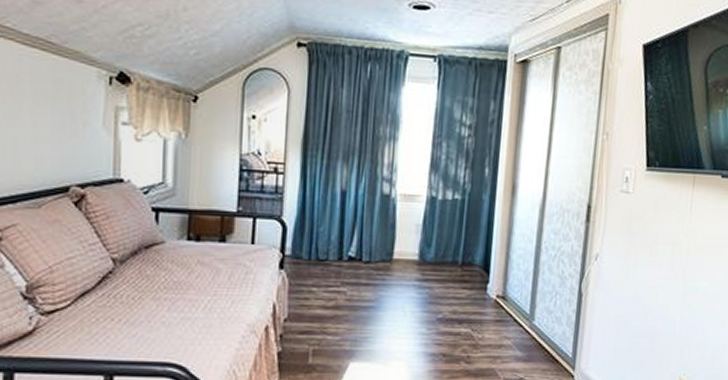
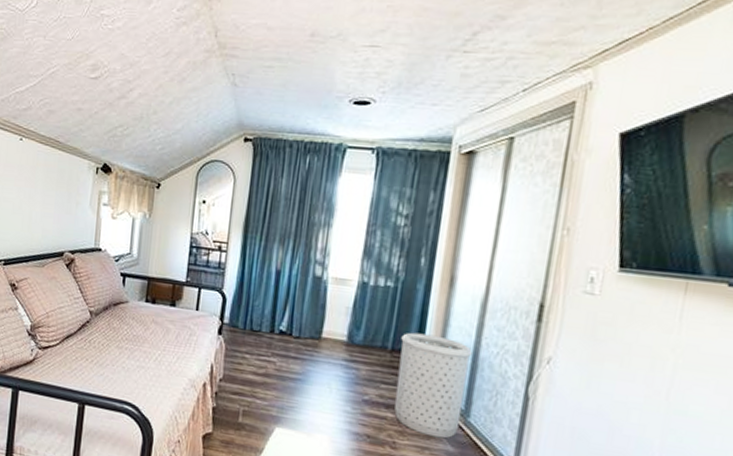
laundry basket: none [467,244,534,345] -> present [394,332,472,439]

